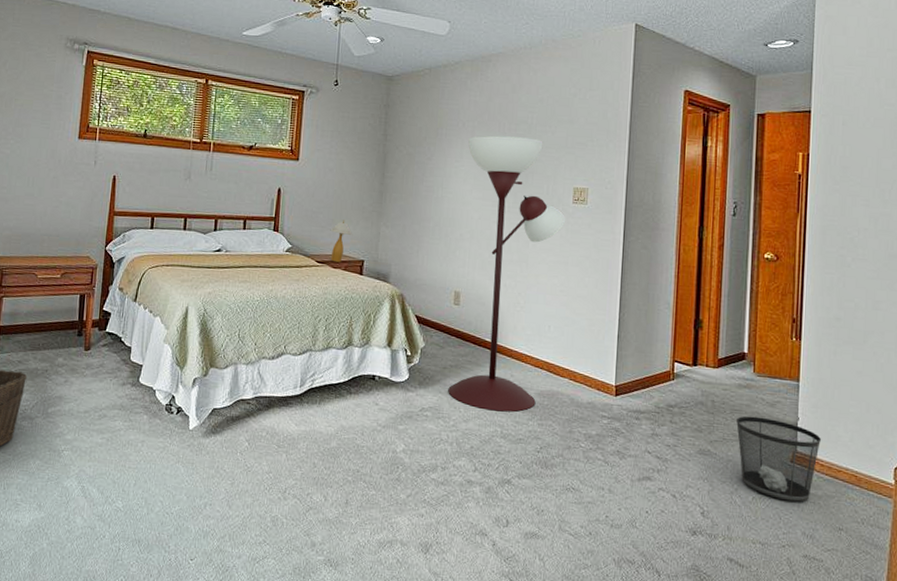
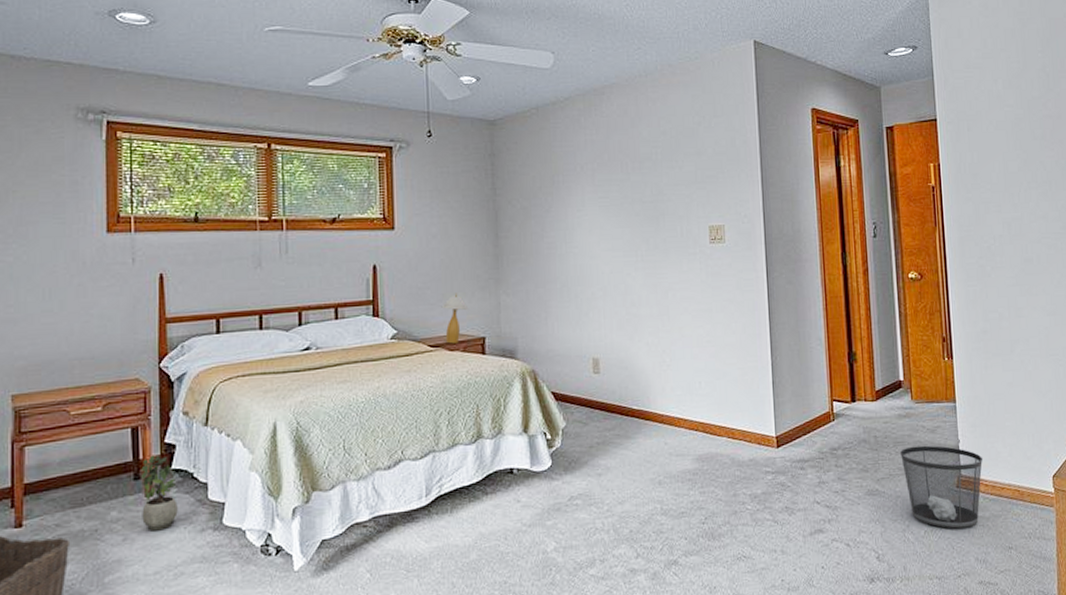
potted plant: none [80,318,108,379] -> present [141,455,178,531]
floor lamp: present [448,136,566,412] -> none [589,176,705,487]

